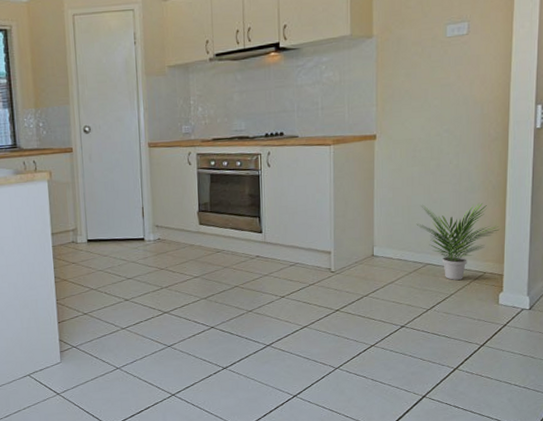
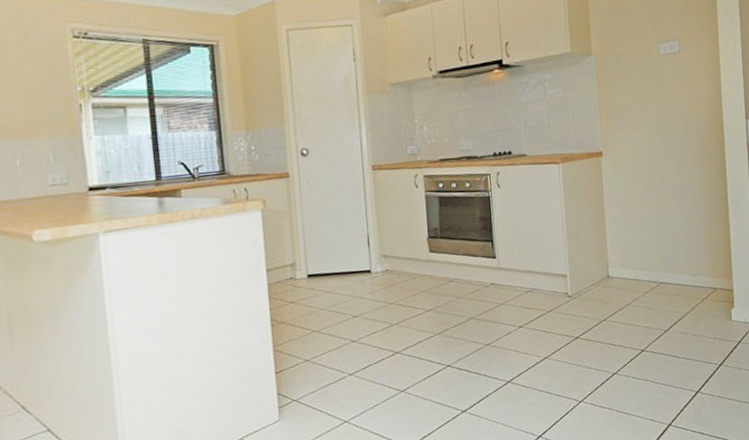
potted plant: present [416,203,499,280] -> none [647,218,725,298]

